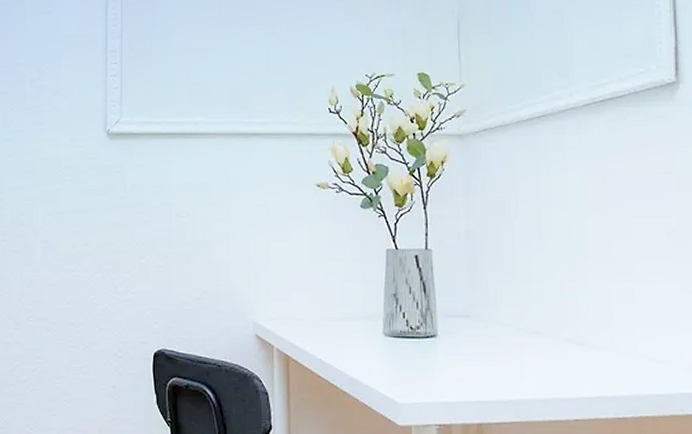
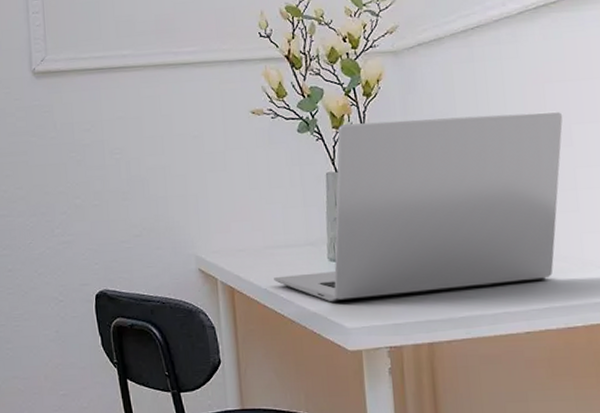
laptop: none [329,202,624,377] -> present [274,111,563,302]

